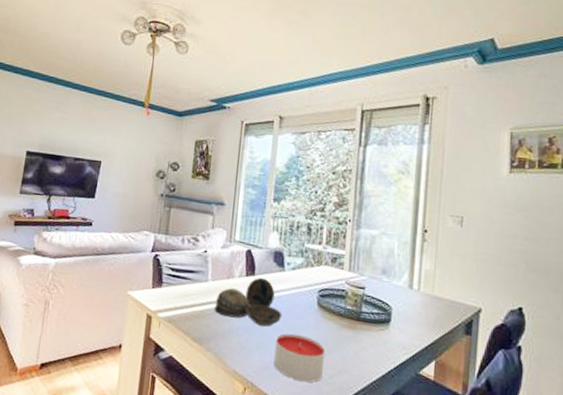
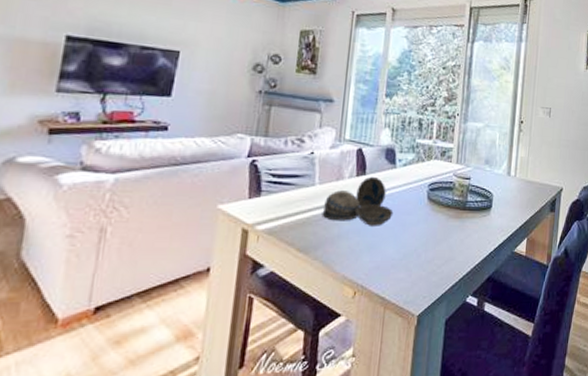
candle: present [273,333,325,383] -> none [384,230,434,276]

